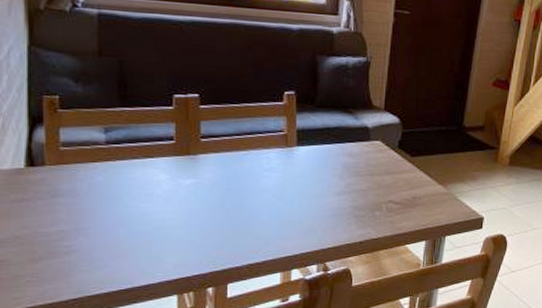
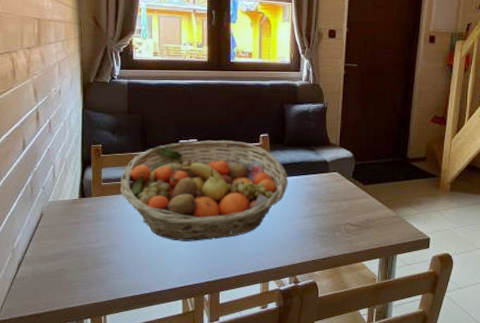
fruit basket: none [87,96,319,223] -> present [119,141,288,241]

